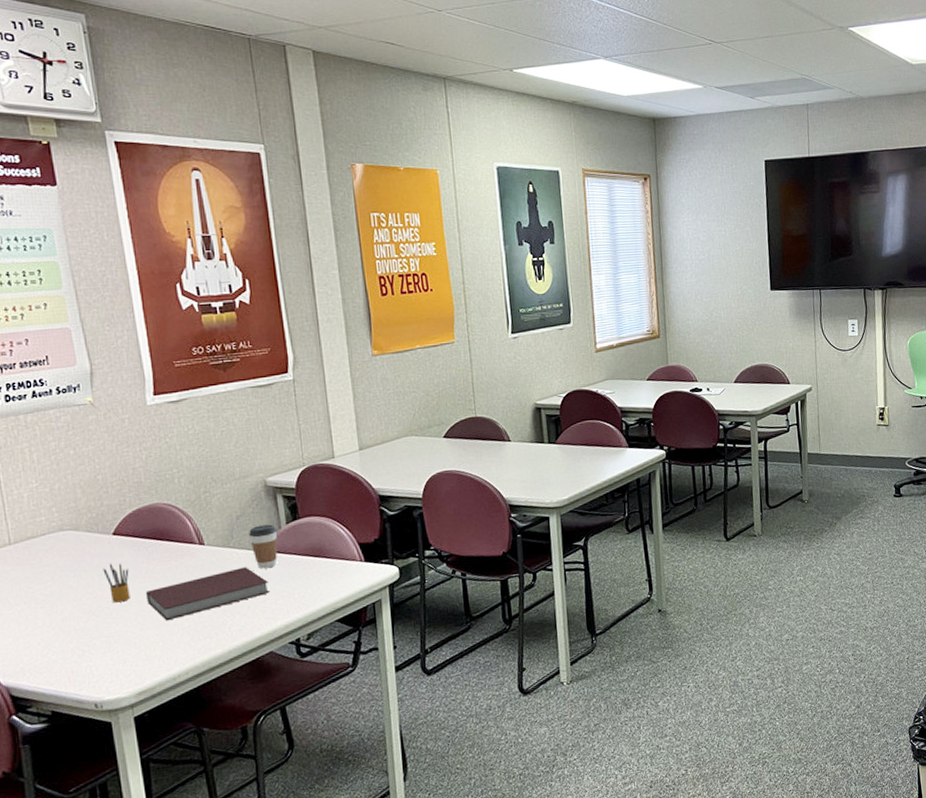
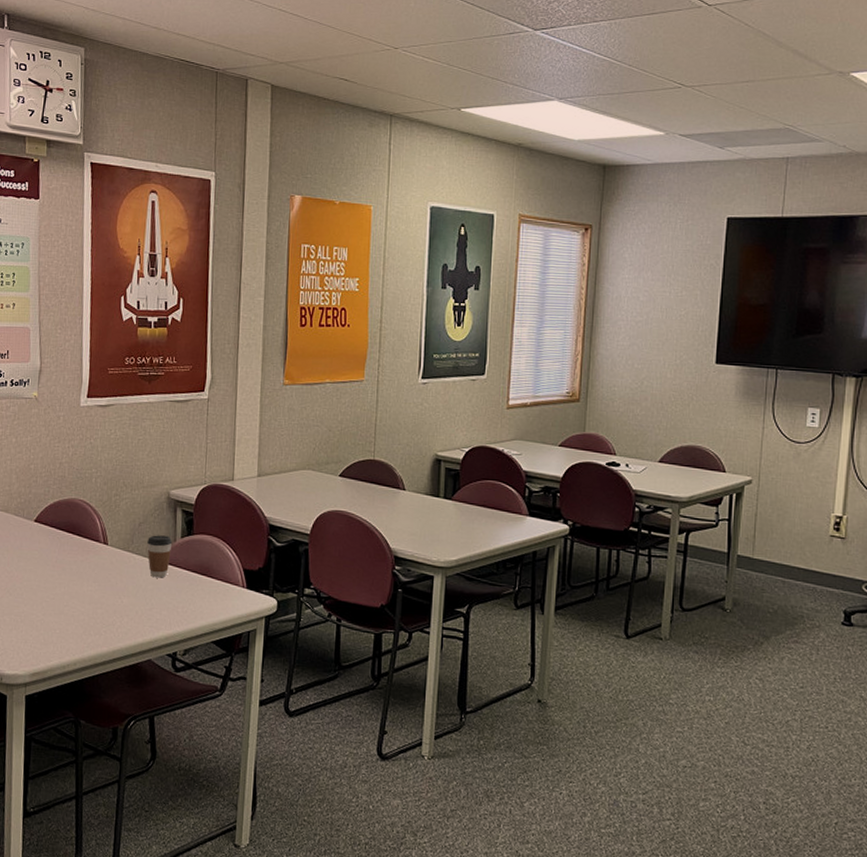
pencil box: present [103,562,130,603] -> none [22,548,43,586]
notebook: present [145,567,269,621] -> none [52,572,157,611]

